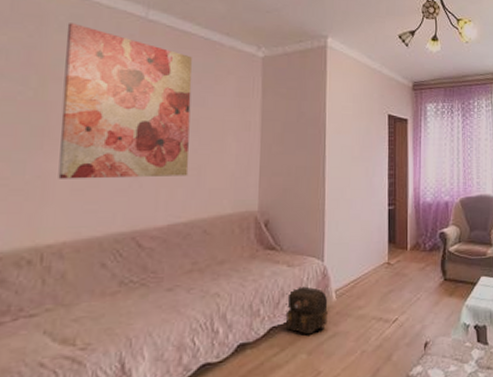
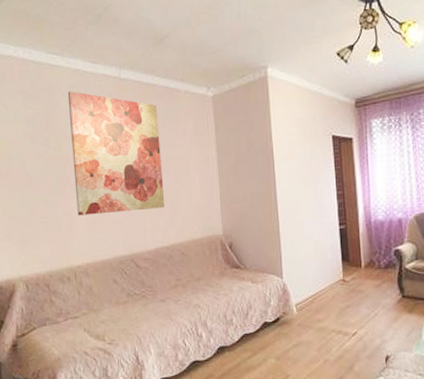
backpack: present [285,286,328,335] -> none [253,300,291,343]

